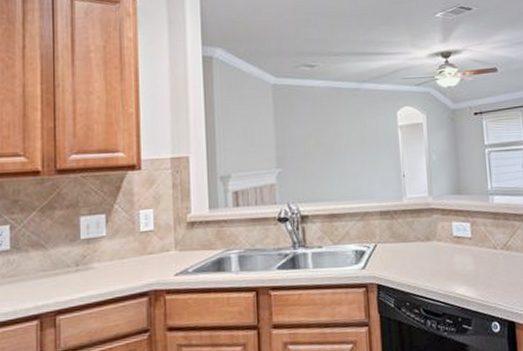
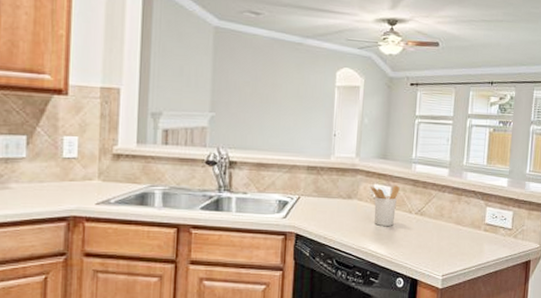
utensil holder: none [449,220,480,267] -> present [371,185,400,227]

